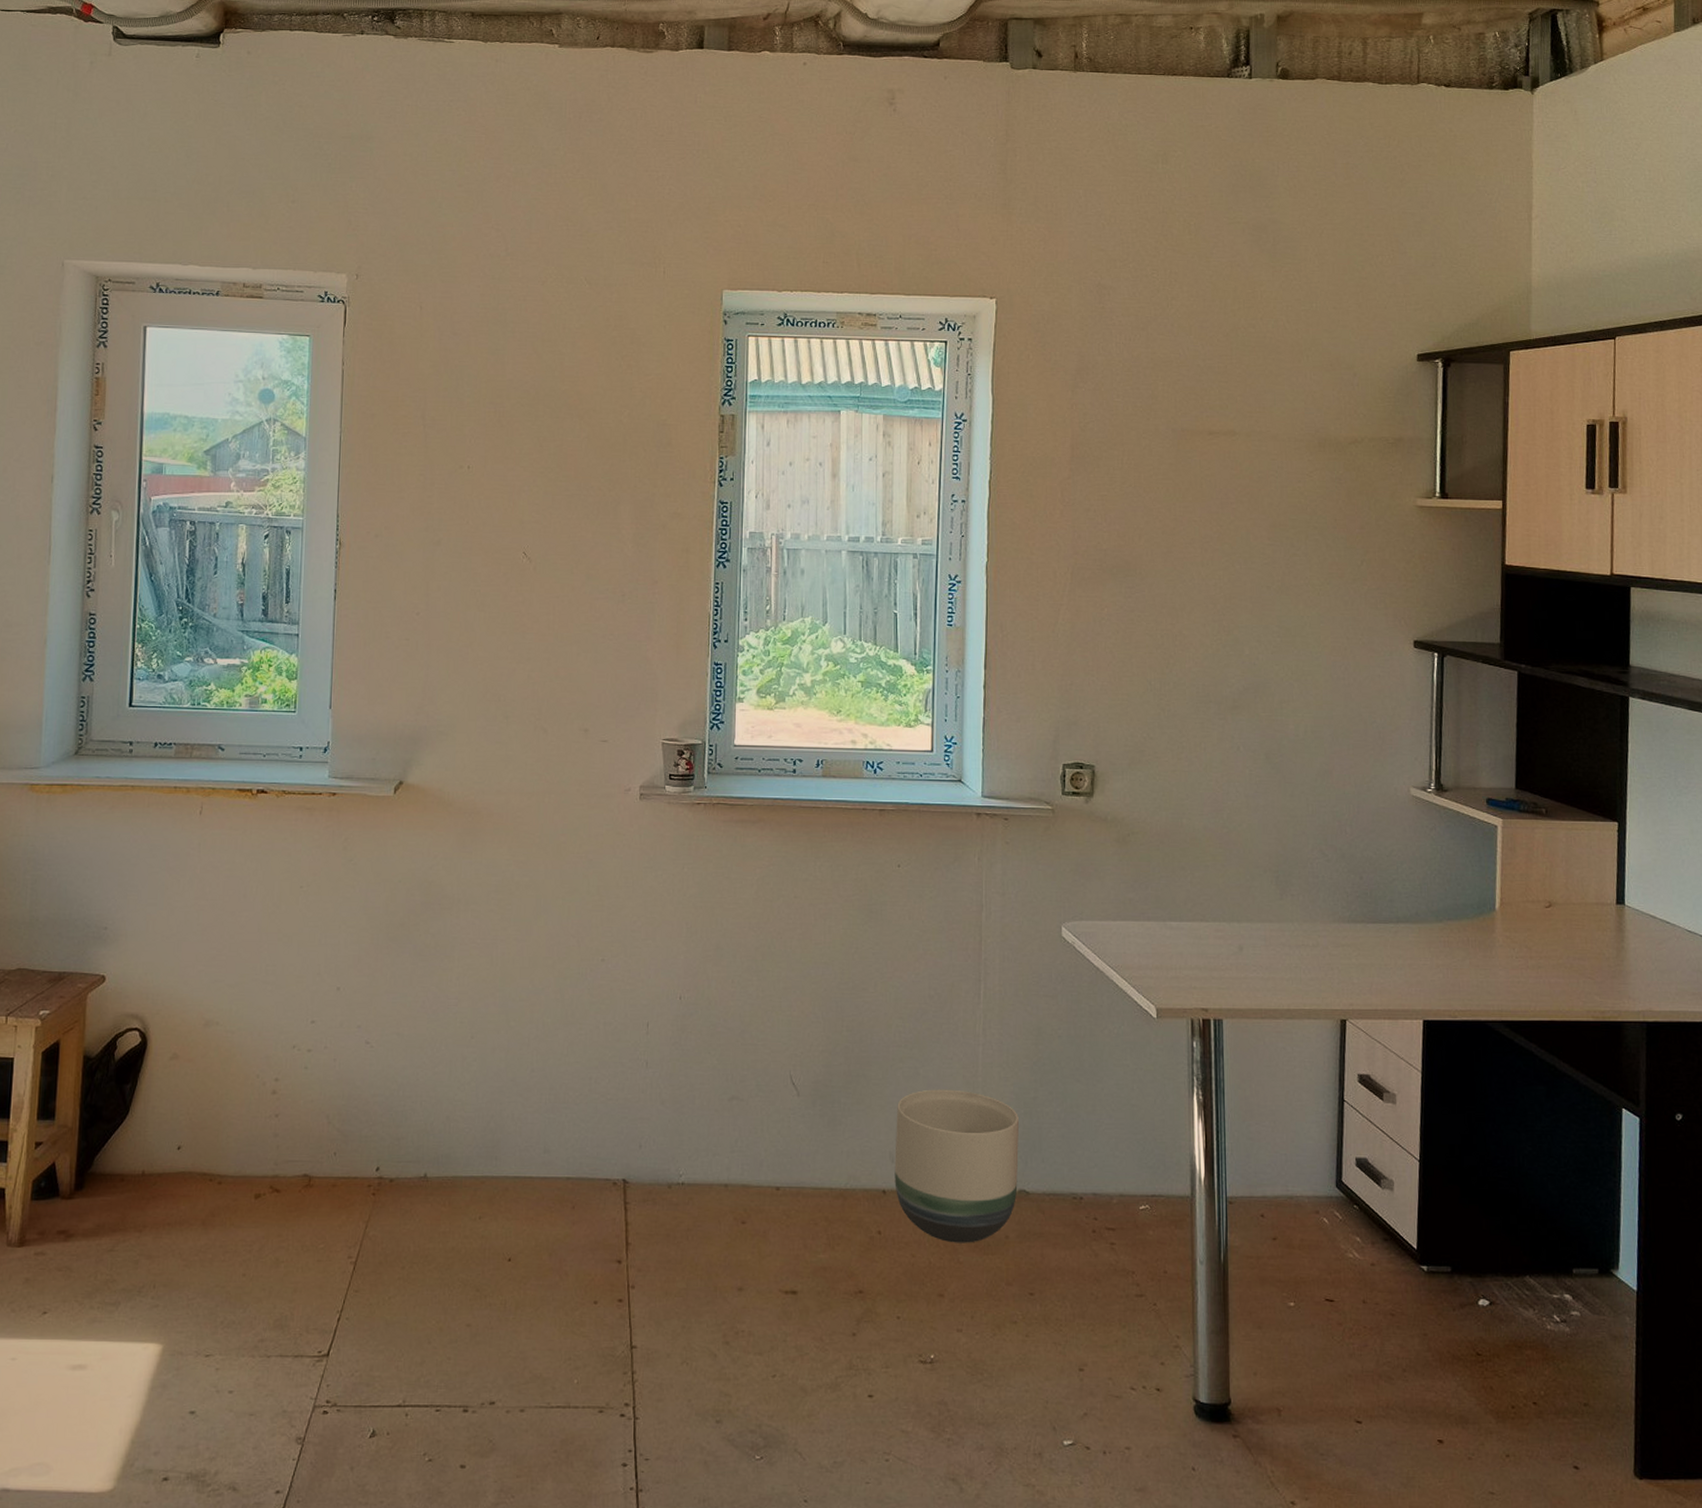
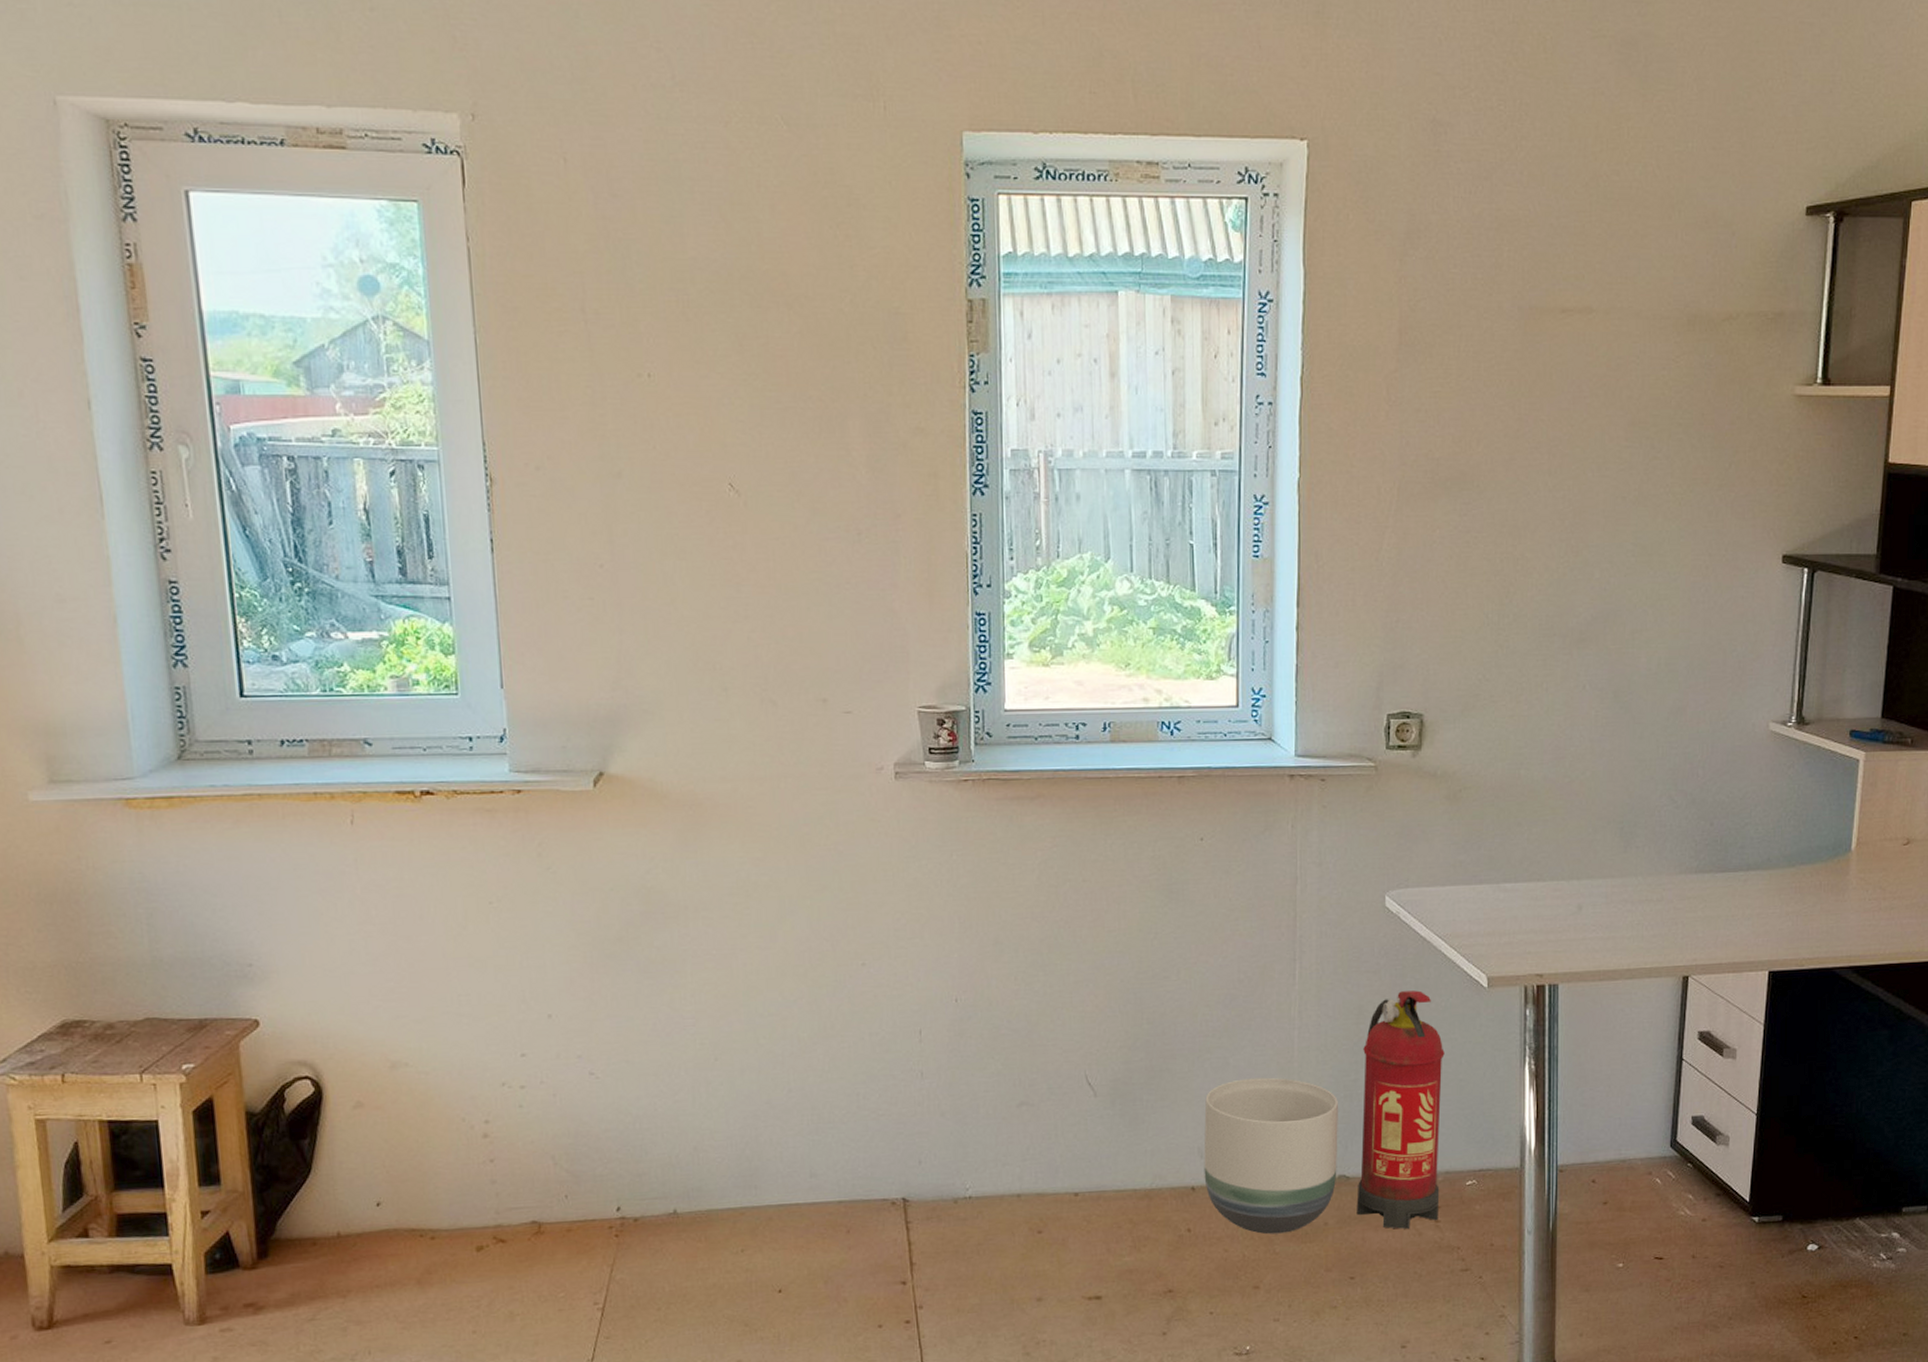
fire extinguisher: none [1036,1016,1117,1250] -> present [1356,990,1445,1230]

